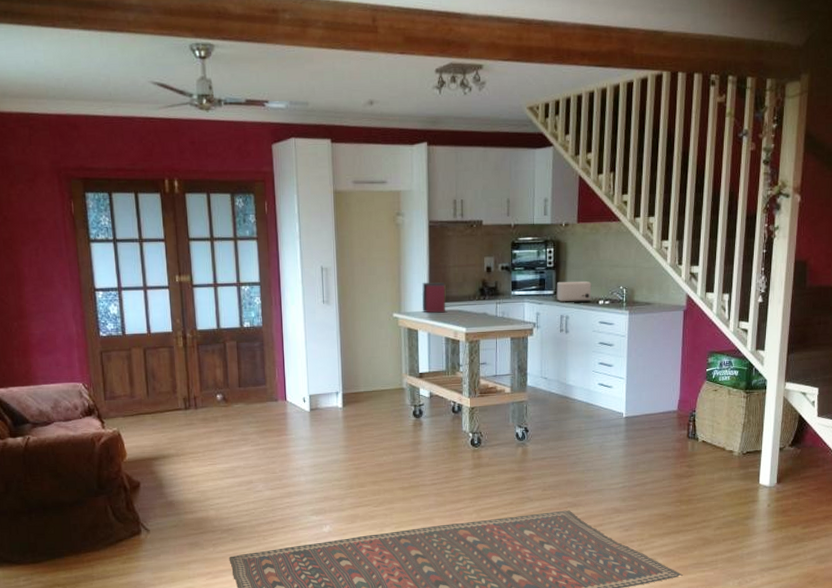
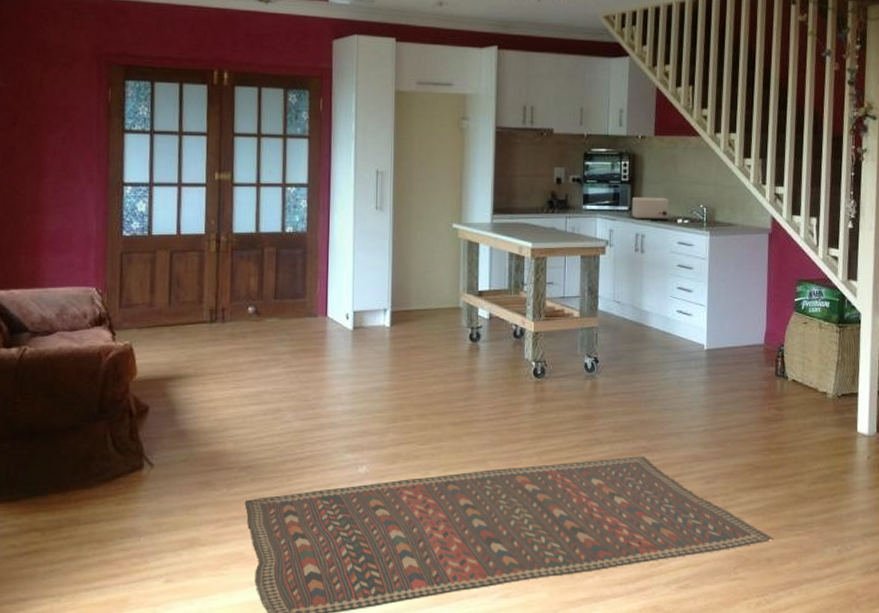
books: present [421,282,446,313] -> none [484,191,511,226]

